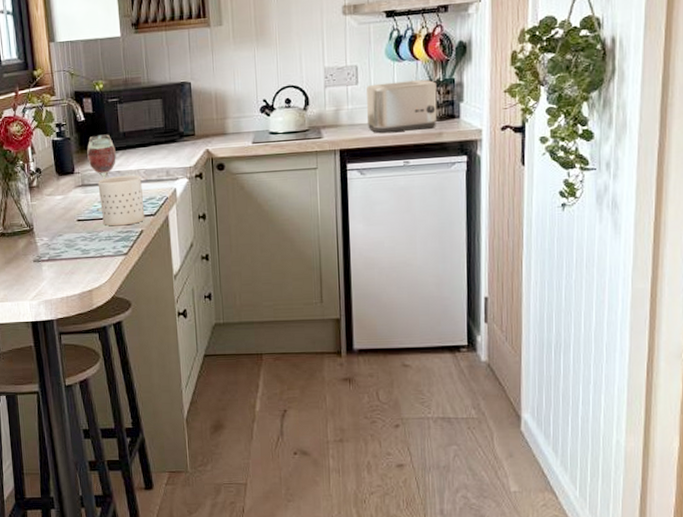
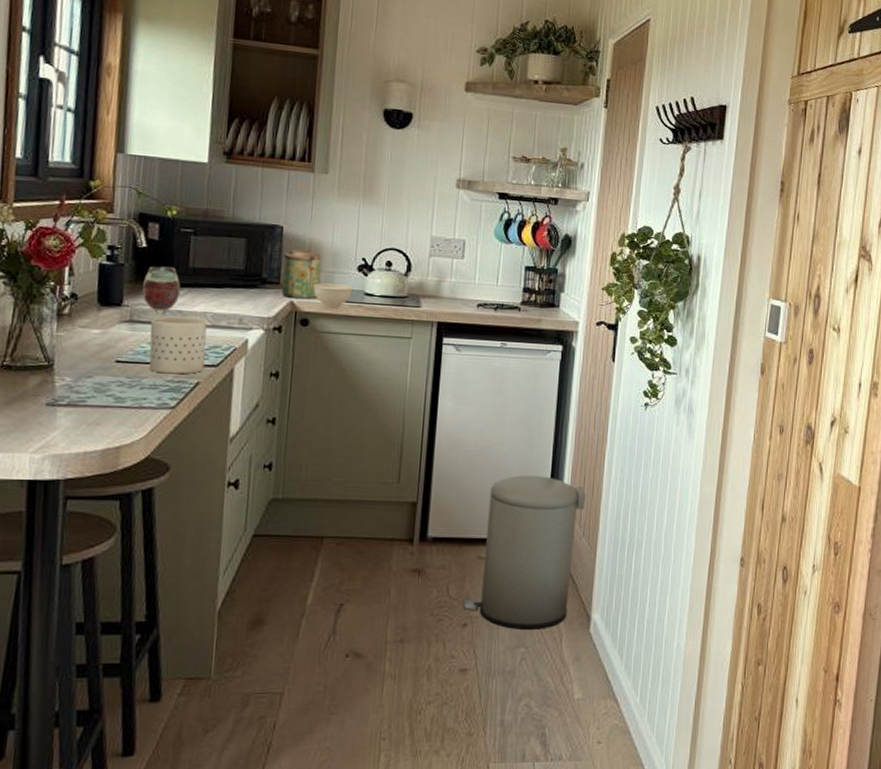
canister: none [195,100,229,147] -> present [281,249,322,299]
bowl: none [224,127,259,153] -> present [313,283,354,310]
toaster: present [366,79,440,134] -> none [468,261,543,314]
pedal bin: none [393,286,505,429] -> present [462,475,586,629]

